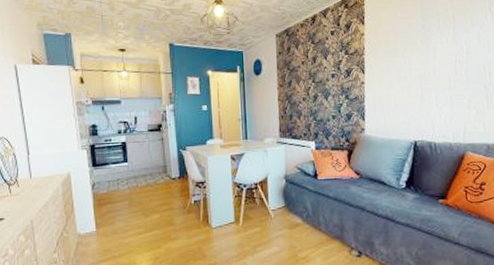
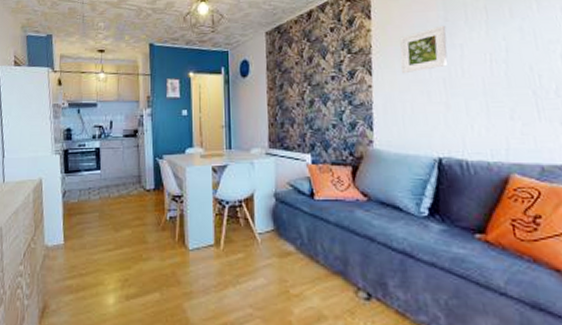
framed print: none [387,31,424,72] -> present [399,25,448,74]

